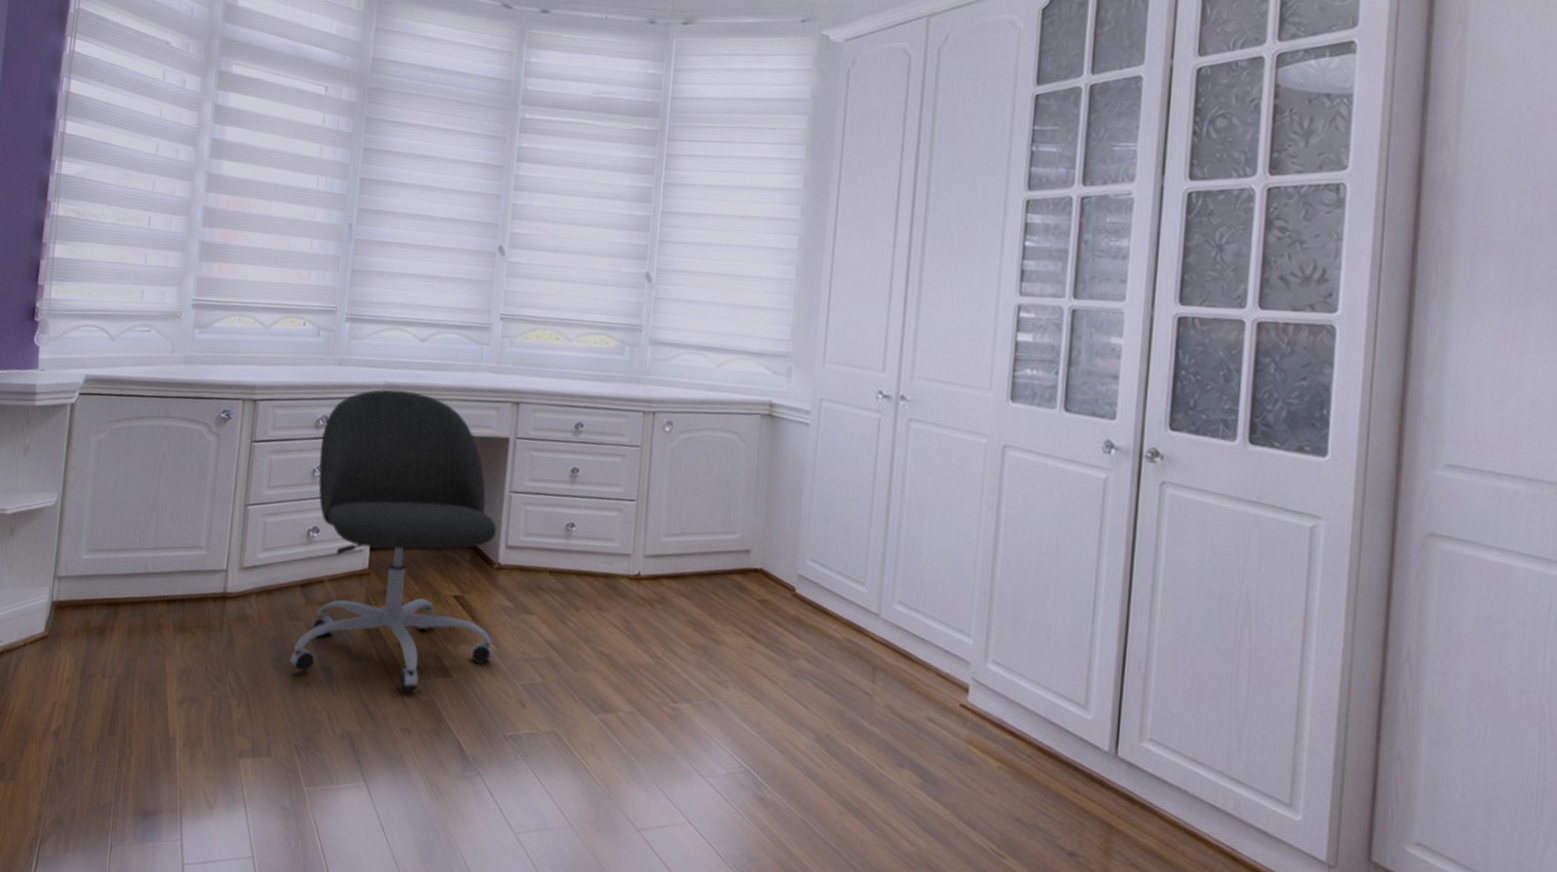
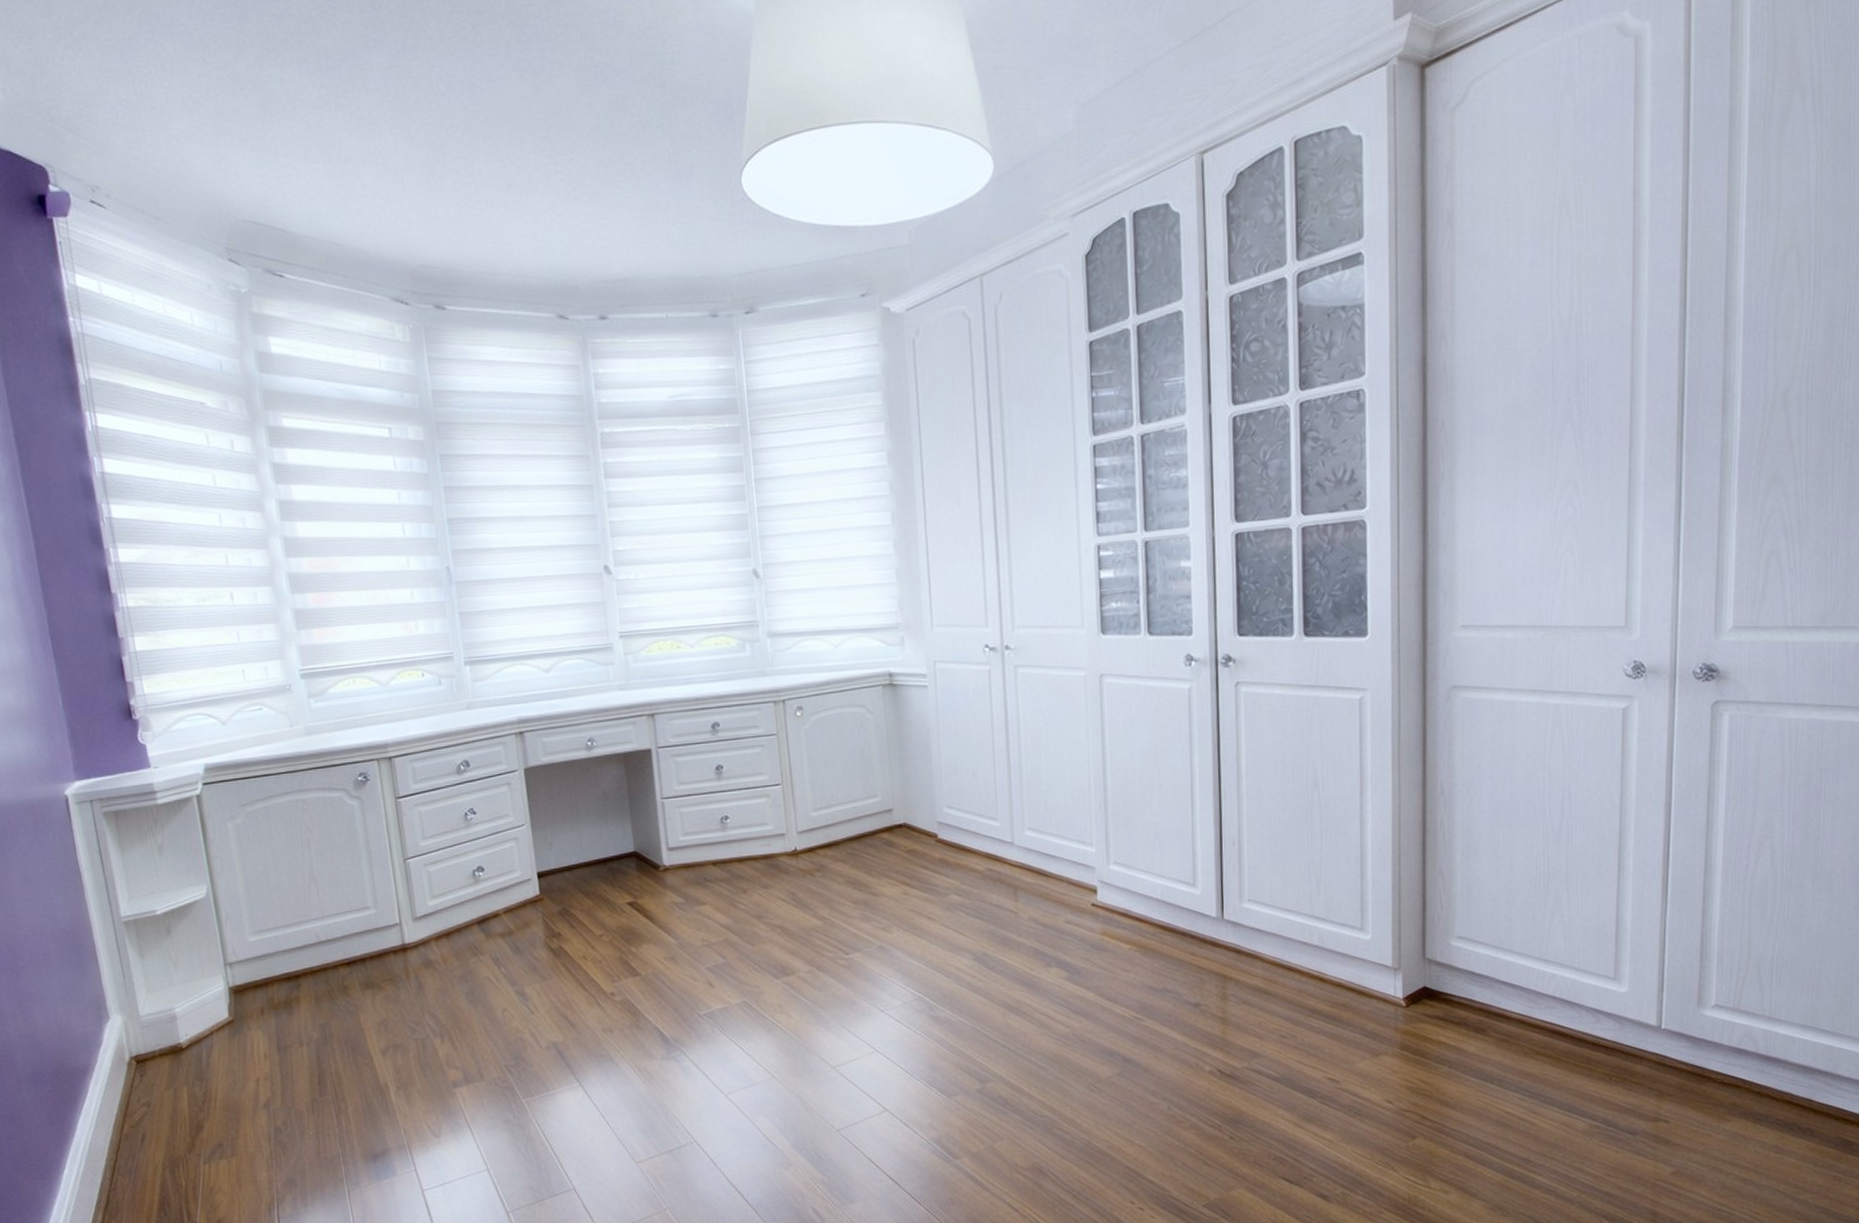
office chair: present [290,389,497,691] -> none [466,722,674,1000]

